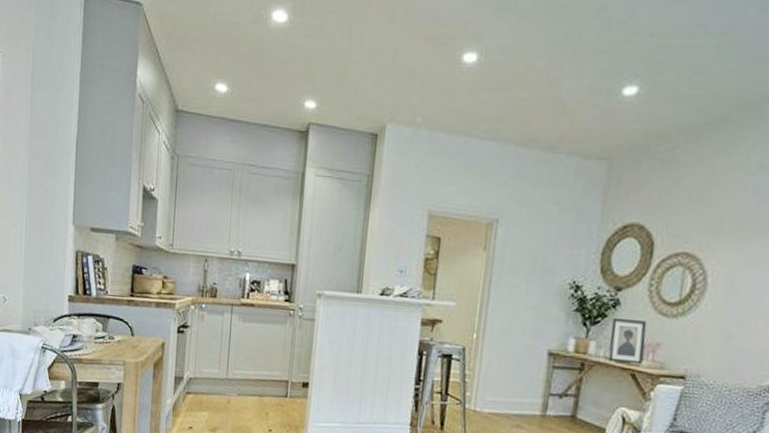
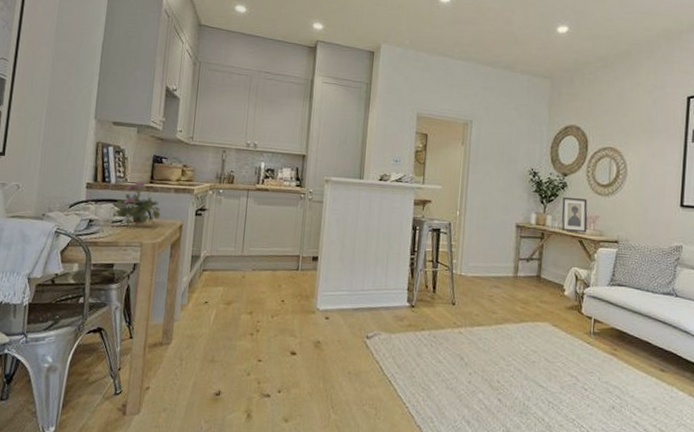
flower bouquet: none [96,293,142,344] -> present [114,180,161,227]

